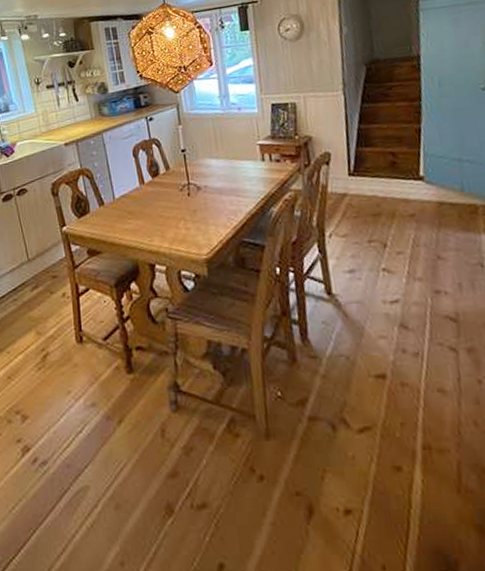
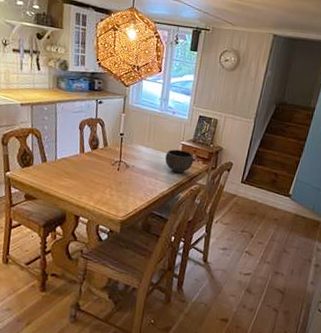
bowl: none [242,151,279,183] -> present [165,149,194,174]

